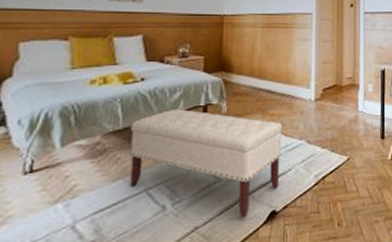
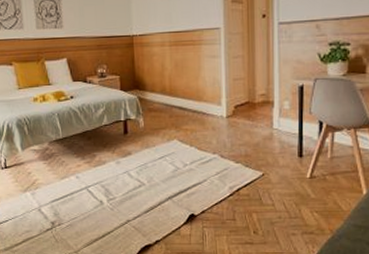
bench: present [130,108,282,219] -> none [68,122,197,217]

